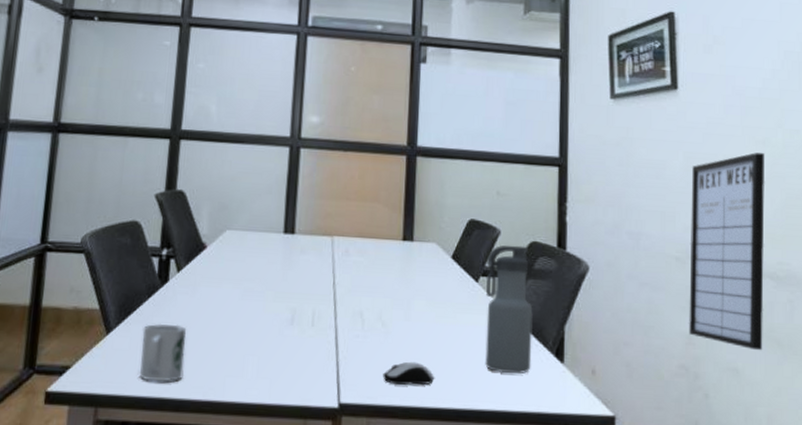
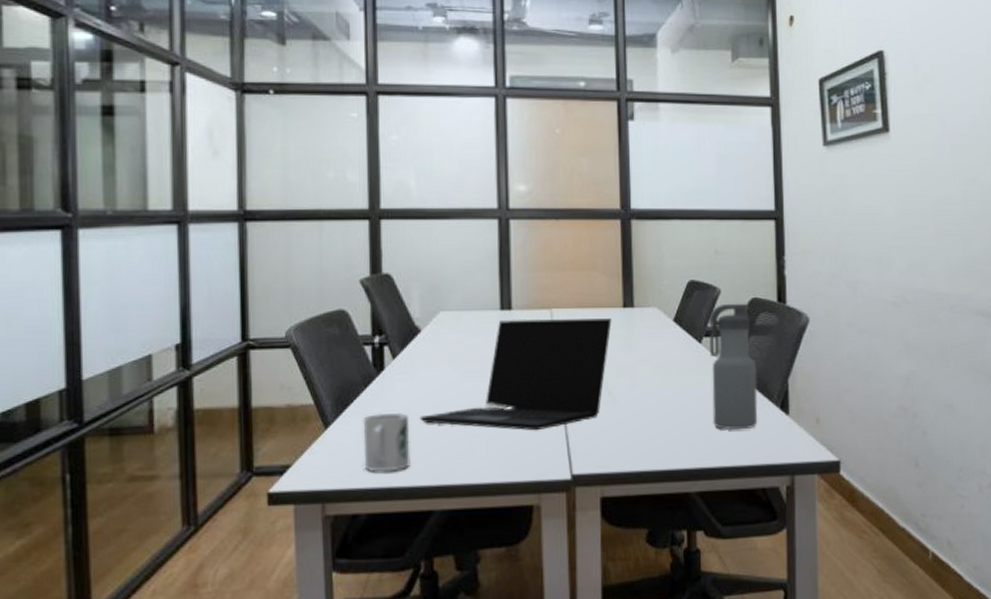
laptop: none [196,243,391,356] -> present [419,318,612,431]
computer mouse: present [383,361,435,386] -> none [613,427,665,452]
writing board: present [689,152,765,351] -> none [905,192,976,386]

